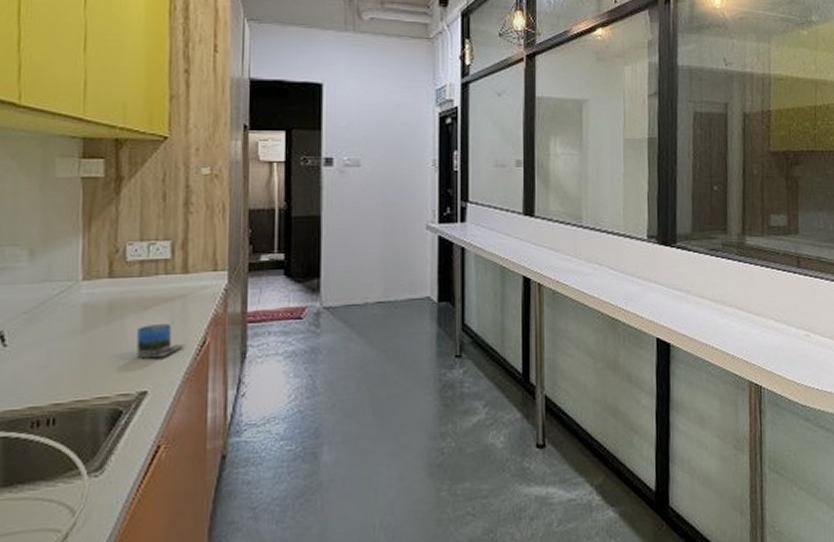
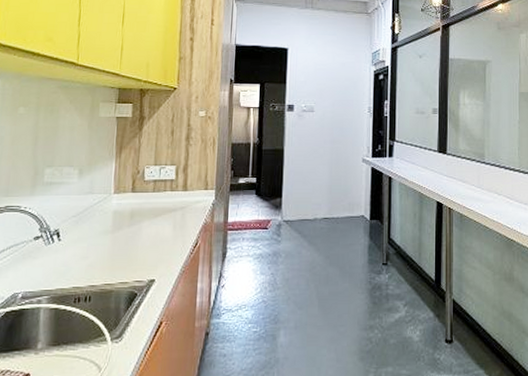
mug: present [137,323,186,359] -> none [148,228,184,255]

